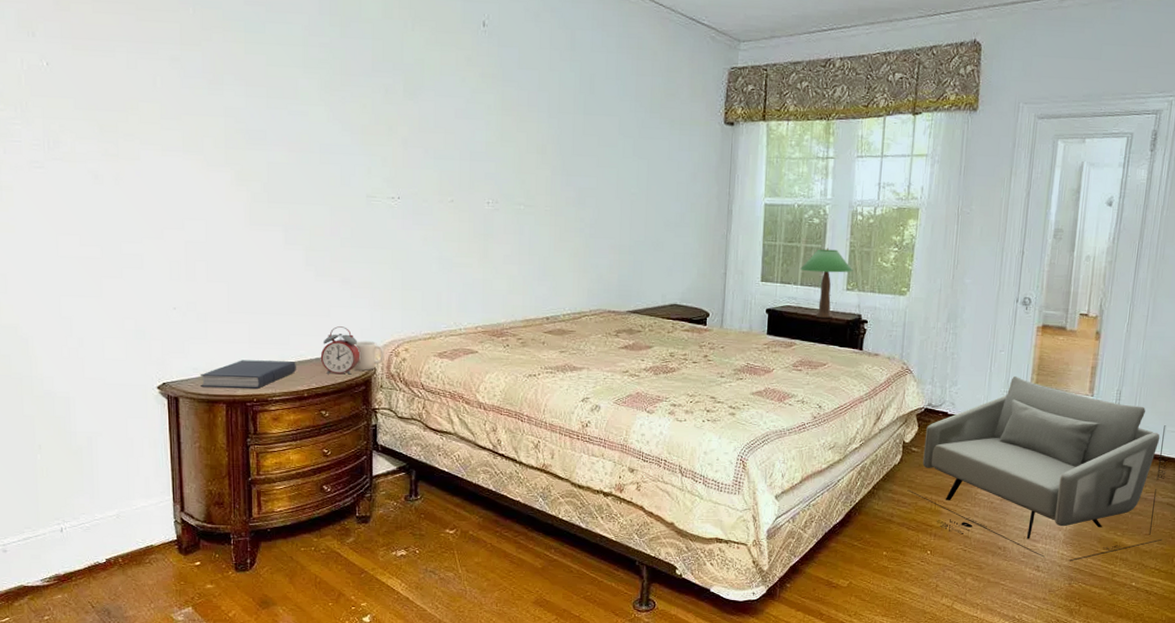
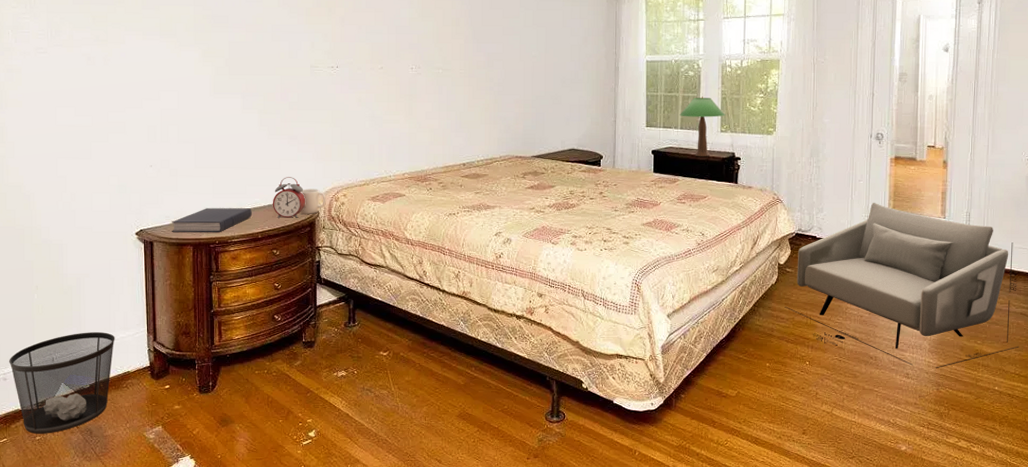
waste bin: none [9,499,135,613] -> present [9,332,115,434]

